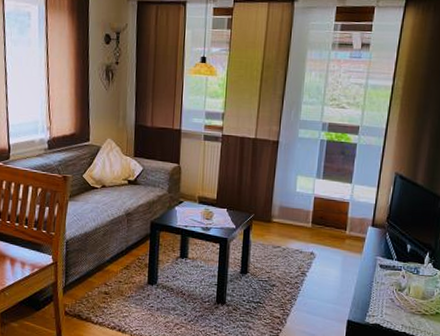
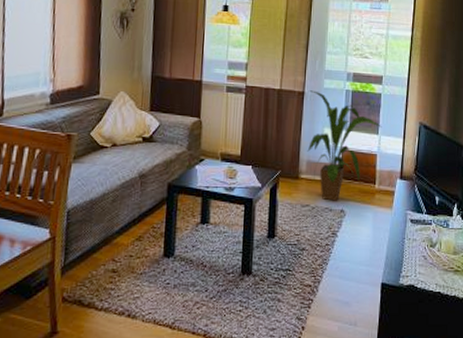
house plant: none [280,139,356,244] -> present [307,90,382,201]

